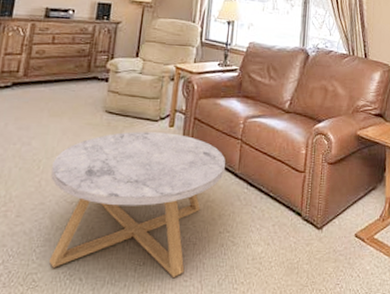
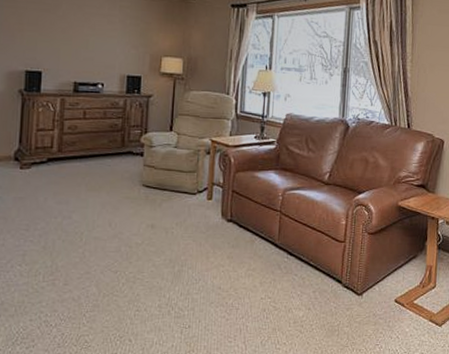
coffee table: present [48,131,225,277] -> none [94,204,265,339]

